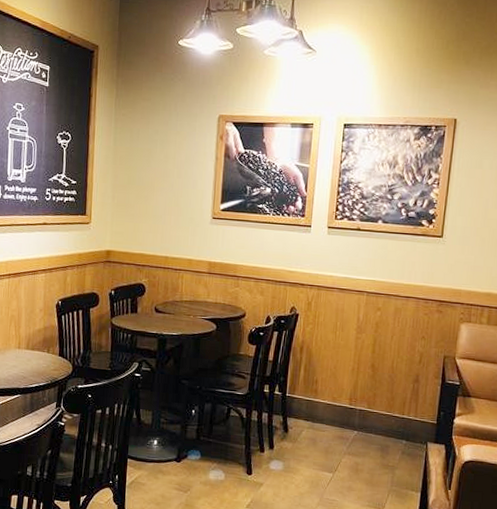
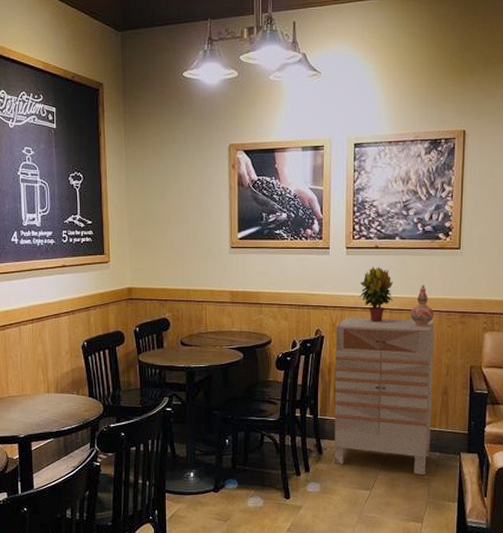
dresser: none [299,296,412,462] -> present [334,317,435,475]
potted plant: none [336,247,373,305] -> present [358,266,394,322]
decorative vase: none [387,270,411,313] -> present [410,284,434,327]

